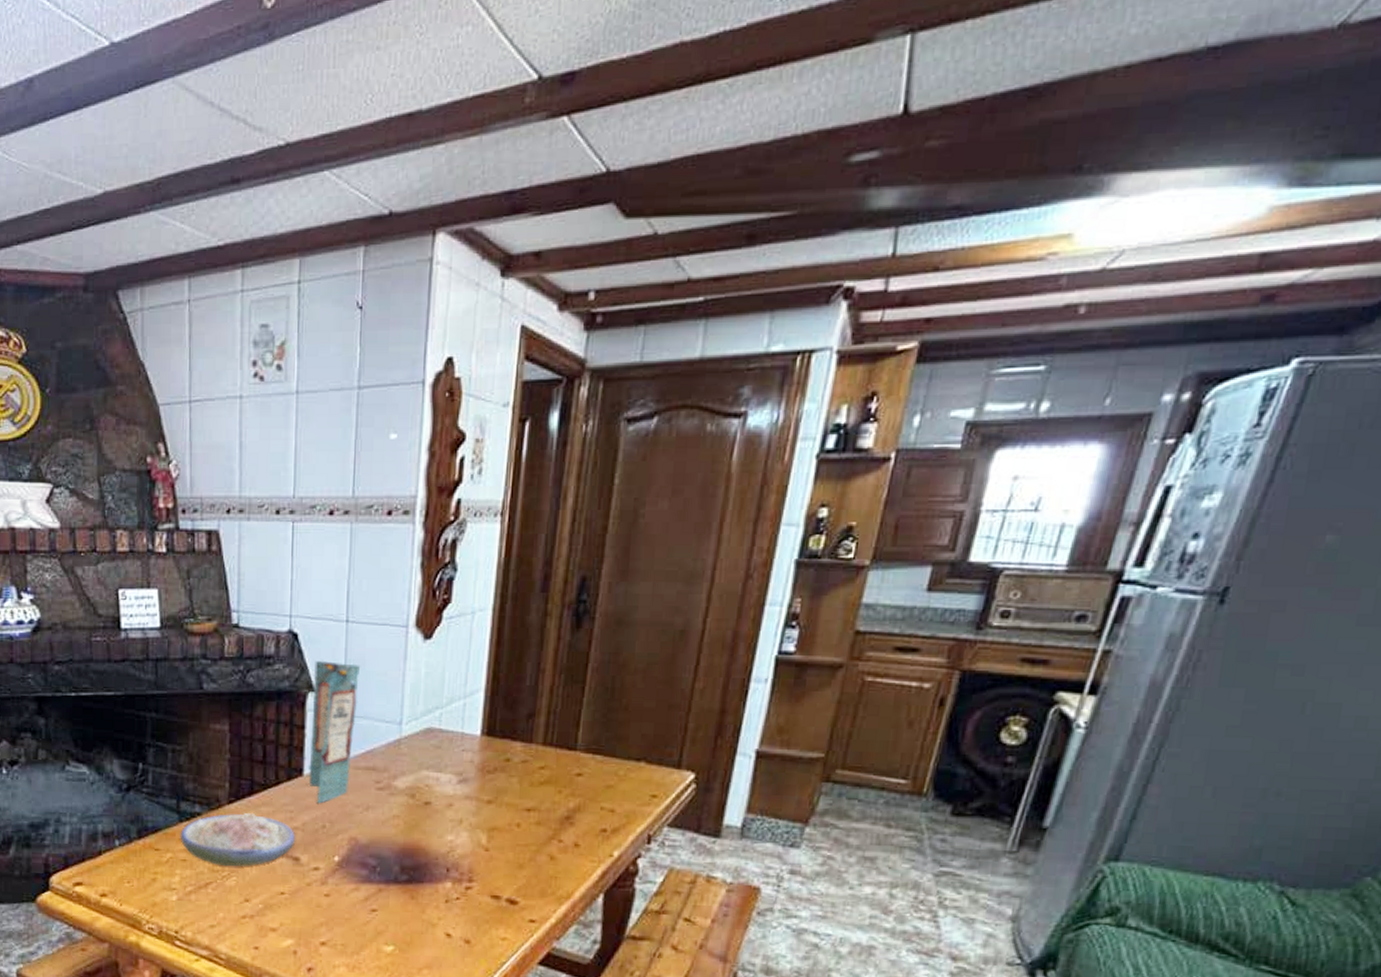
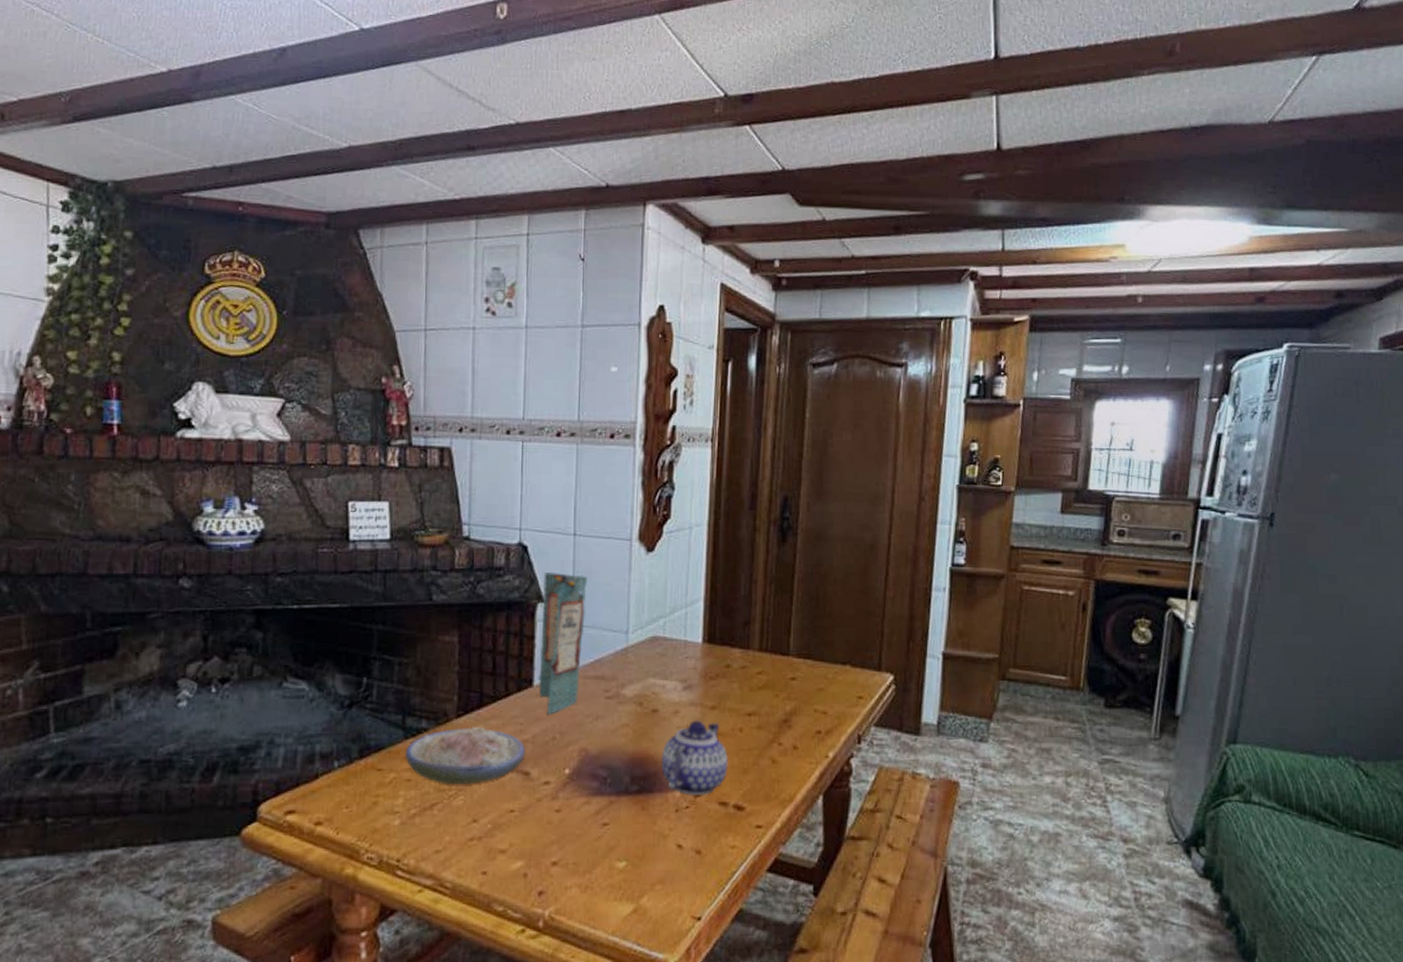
teapot: none [432,814,503,888] -> present [661,720,728,795]

